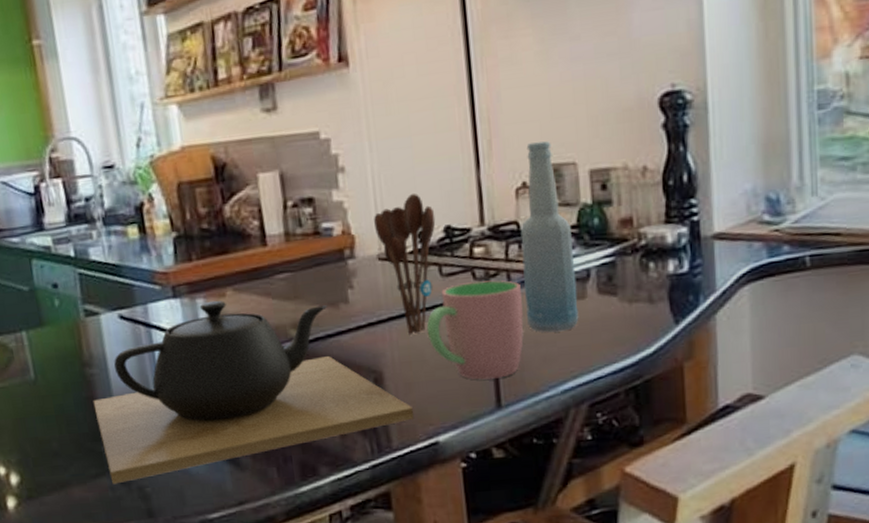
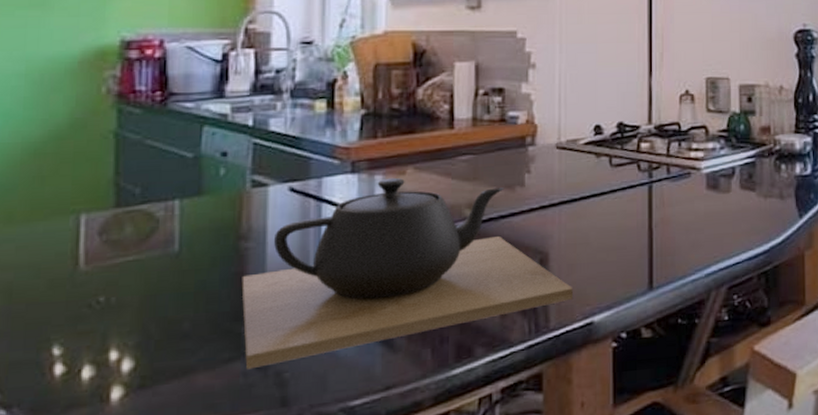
utensil holder: present [373,193,436,335] -> none [555,91,611,219]
cup: present [426,280,524,380] -> none [593,172,678,263]
bottle: present [520,141,579,333] -> none [681,59,724,221]

